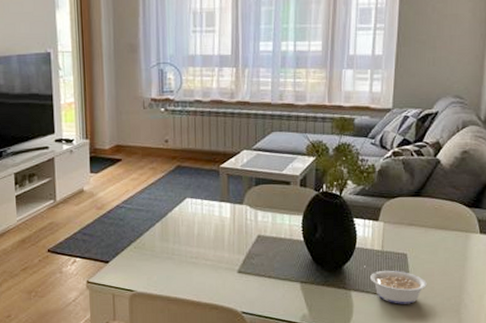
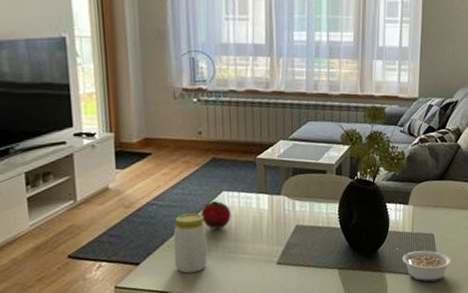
jar: none [140,218,171,274] -> present [173,213,208,273]
fruit: none [165,206,194,234] -> present [200,200,231,229]

